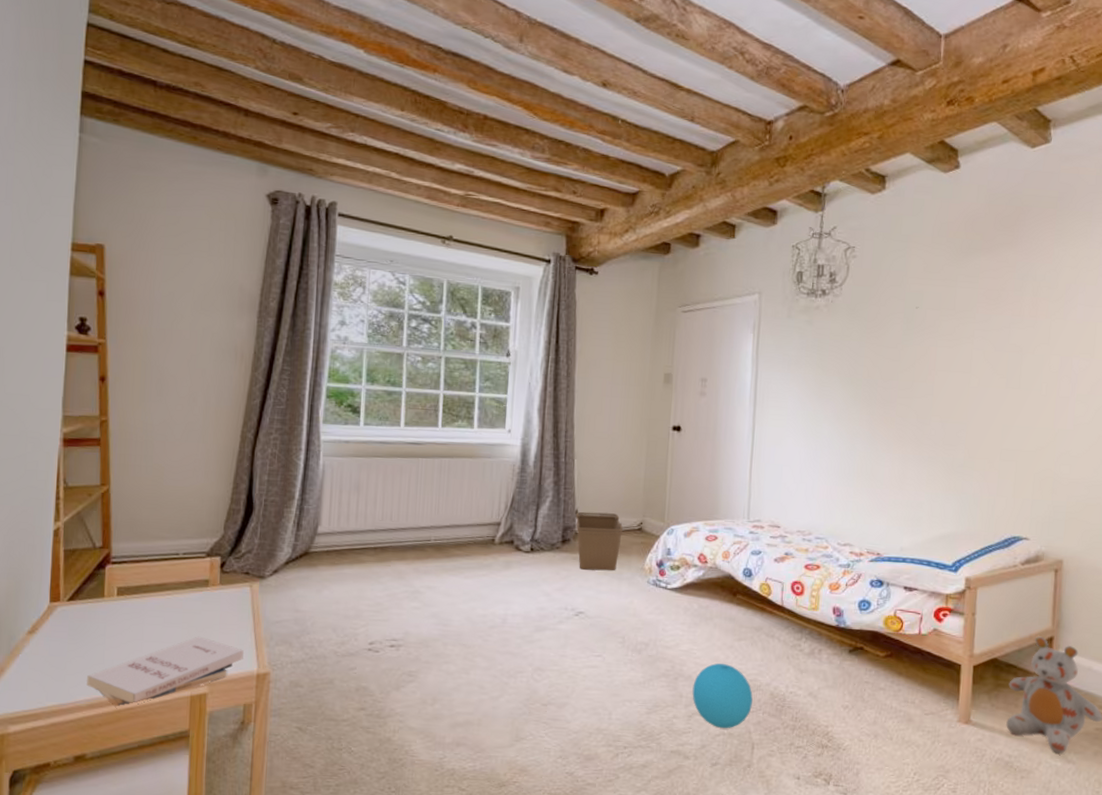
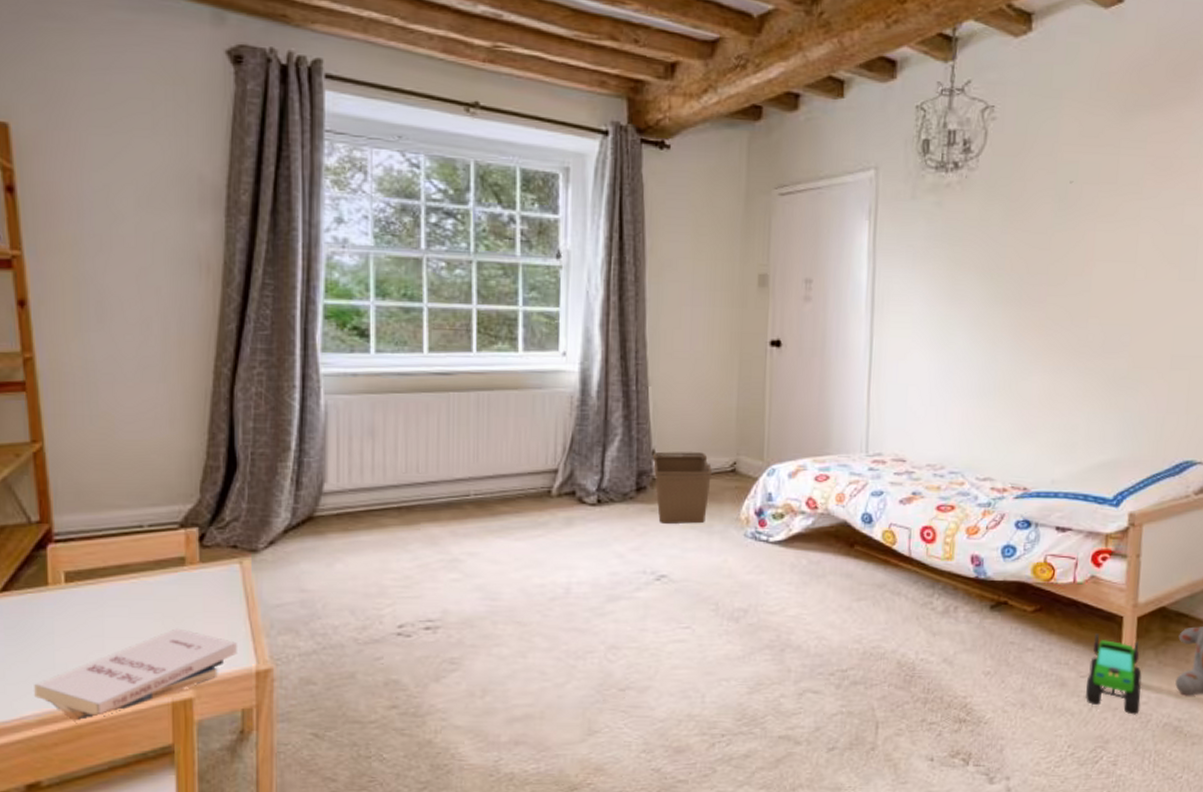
ball: present [692,663,753,729] -> none [802,628,876,707]
toy truck: none [929,678,978,750] -> present [1086,633,1142,715]

